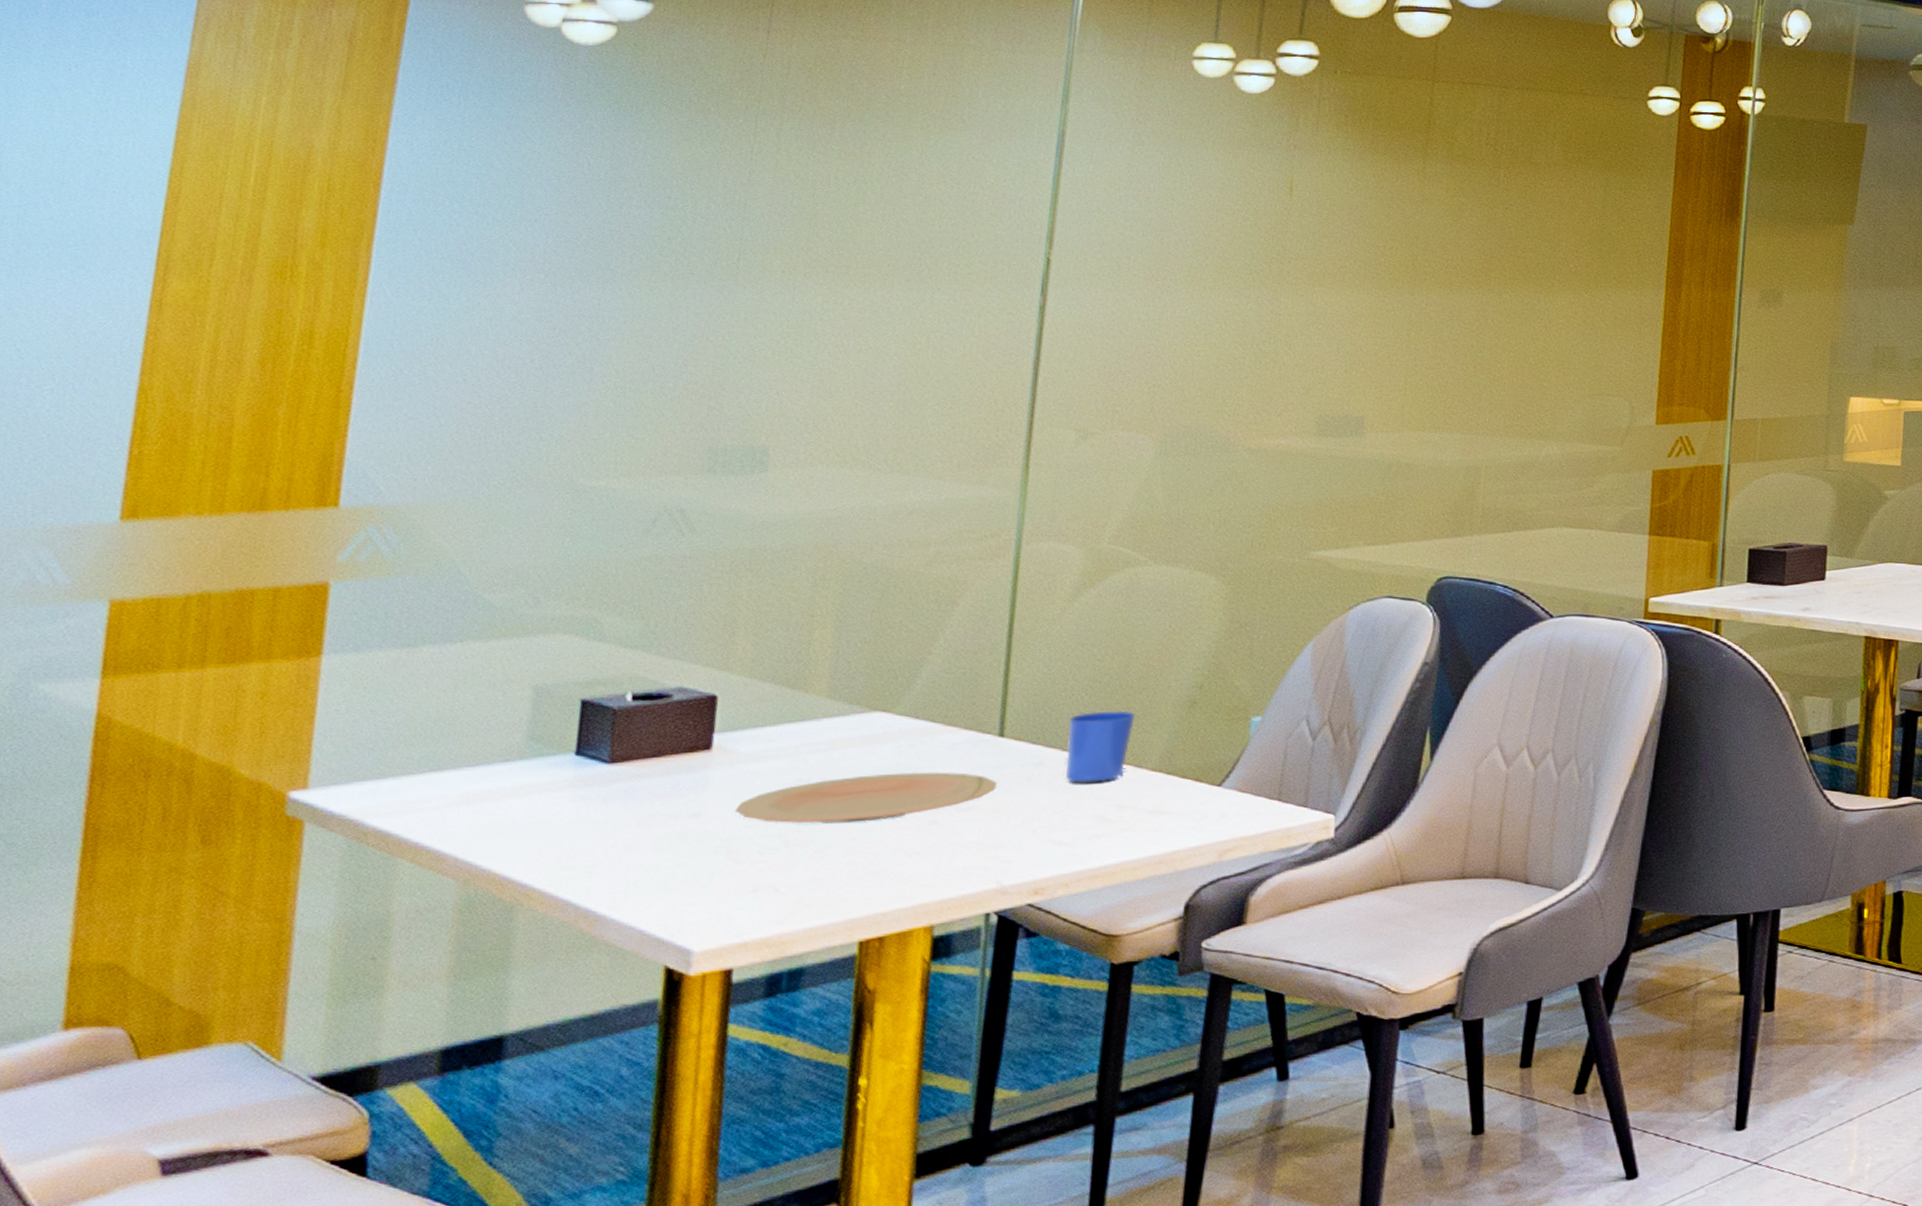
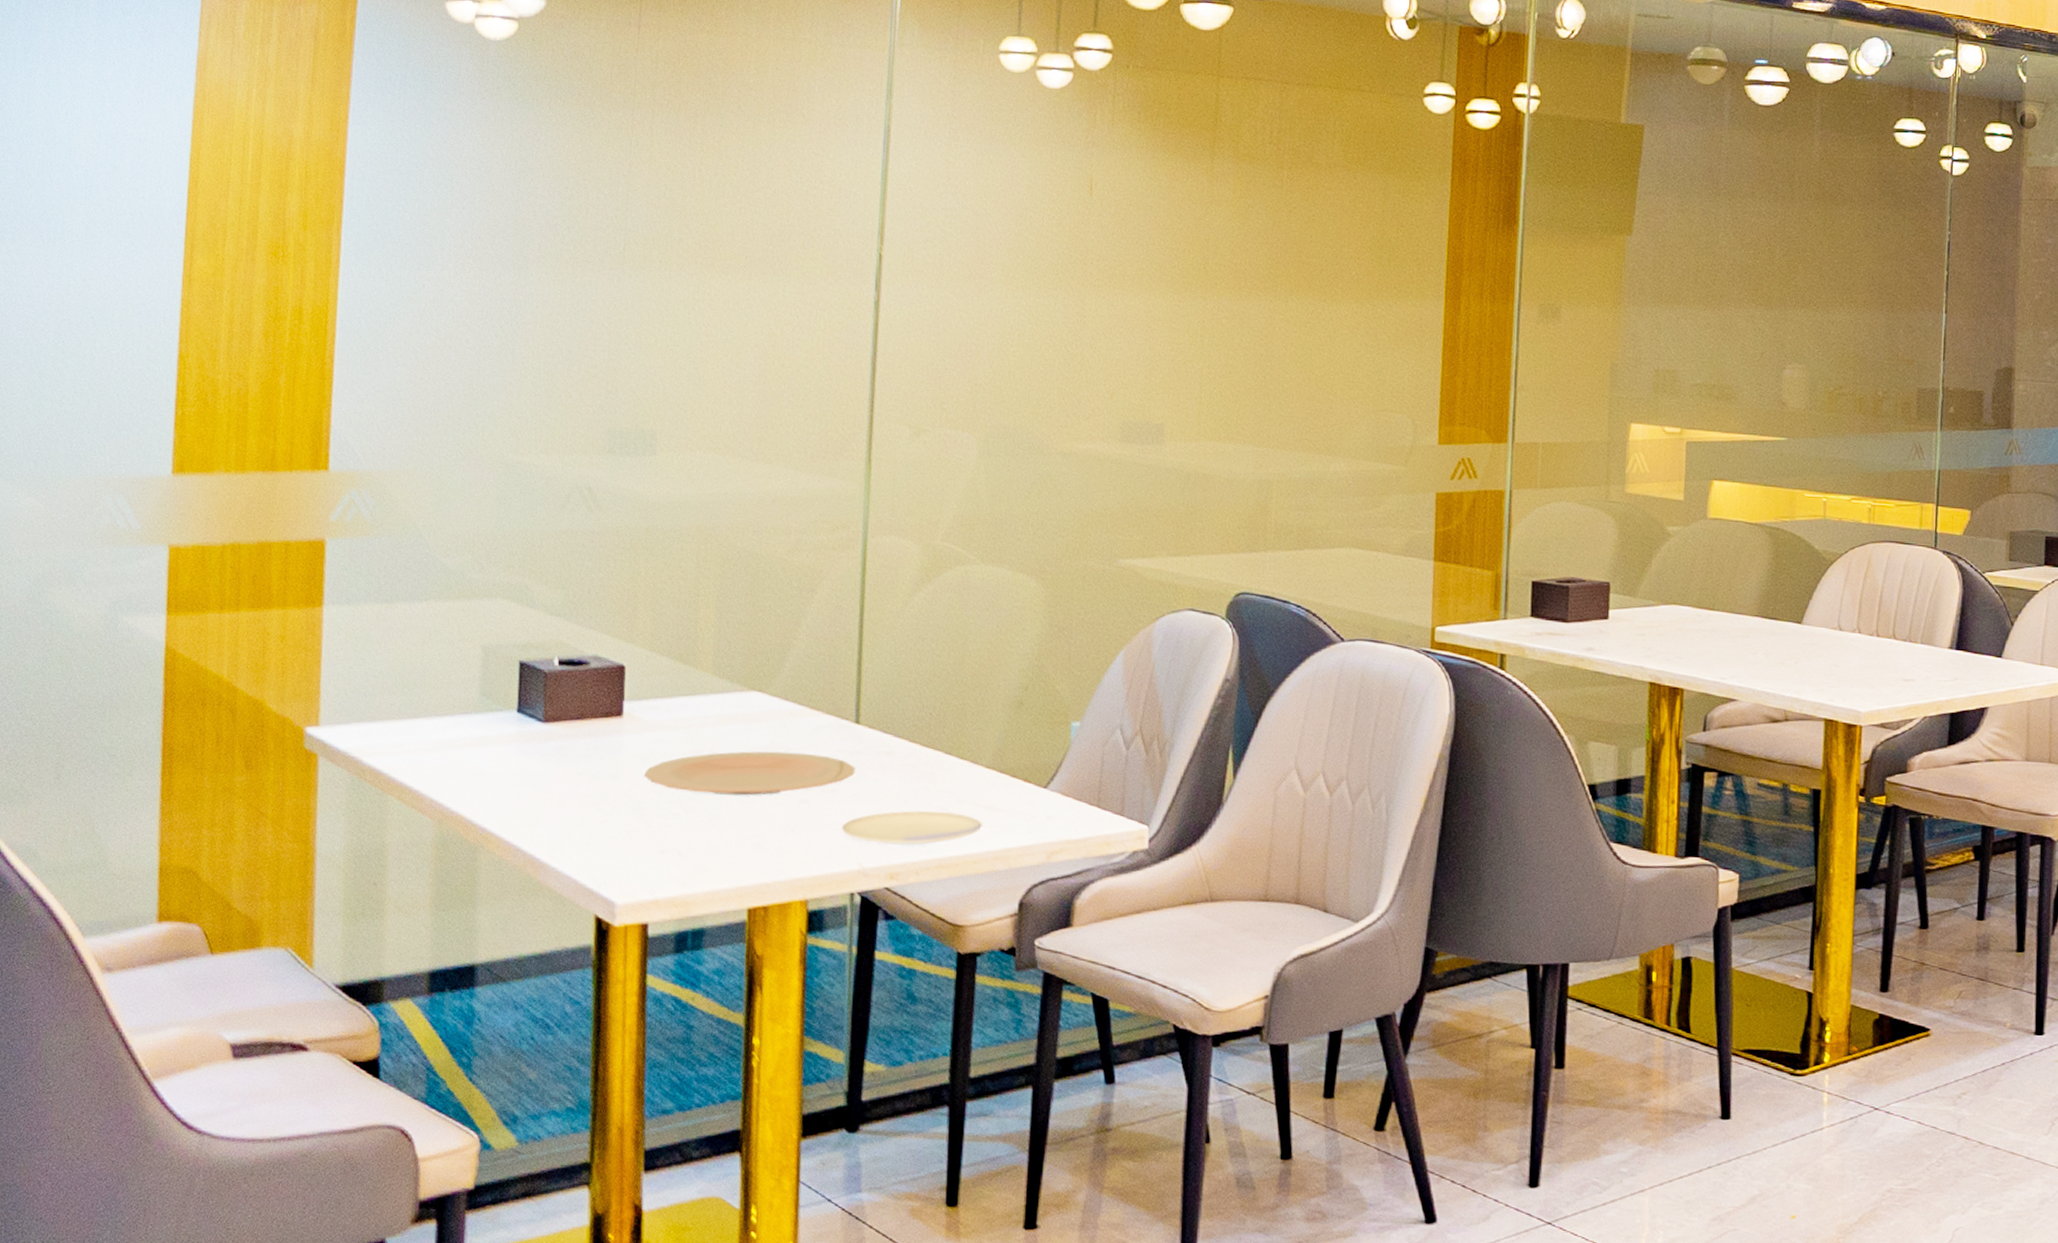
plate: none [977,819,1145,860] -> present [841,810,982,846]
cup: present [1066,710,1135,783] -> none [913,705,970,775]

